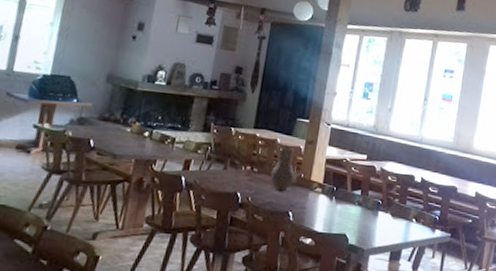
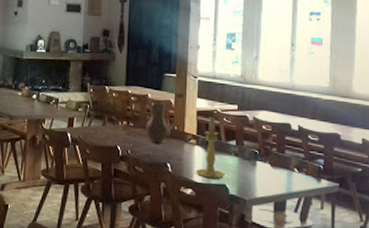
candle holder: none [317,165,347,229] -> present [195,116,225,179]

